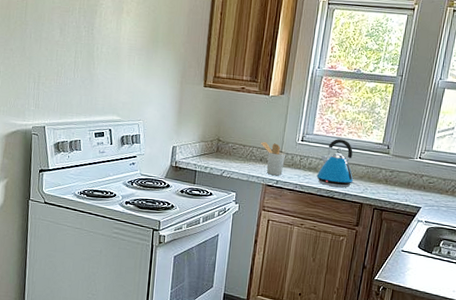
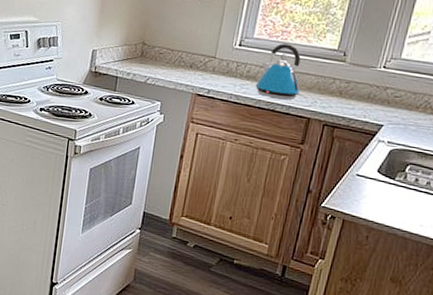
utensil holder: present [261,141,285,176] -> none [191,45,220,84]

